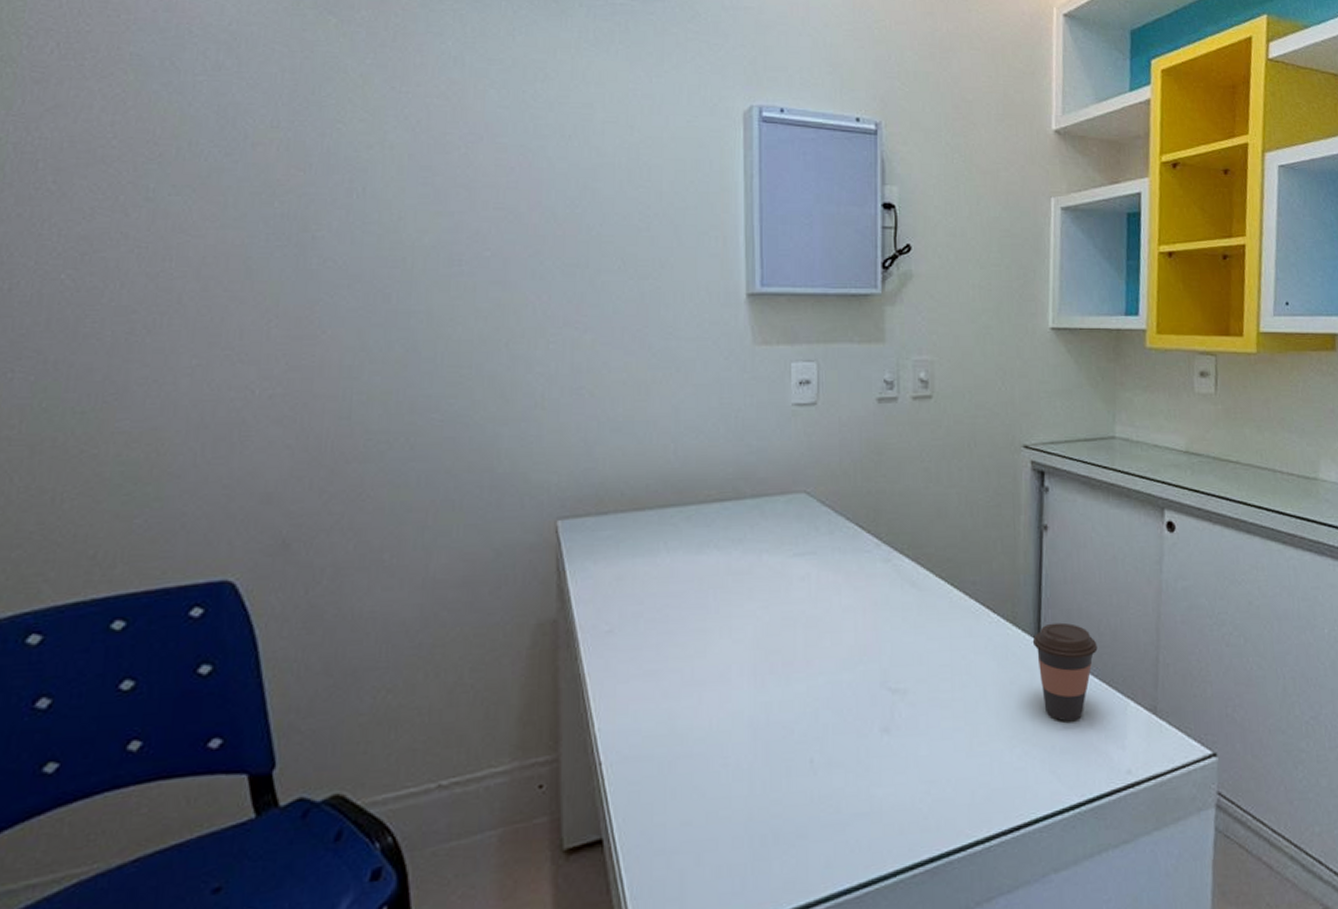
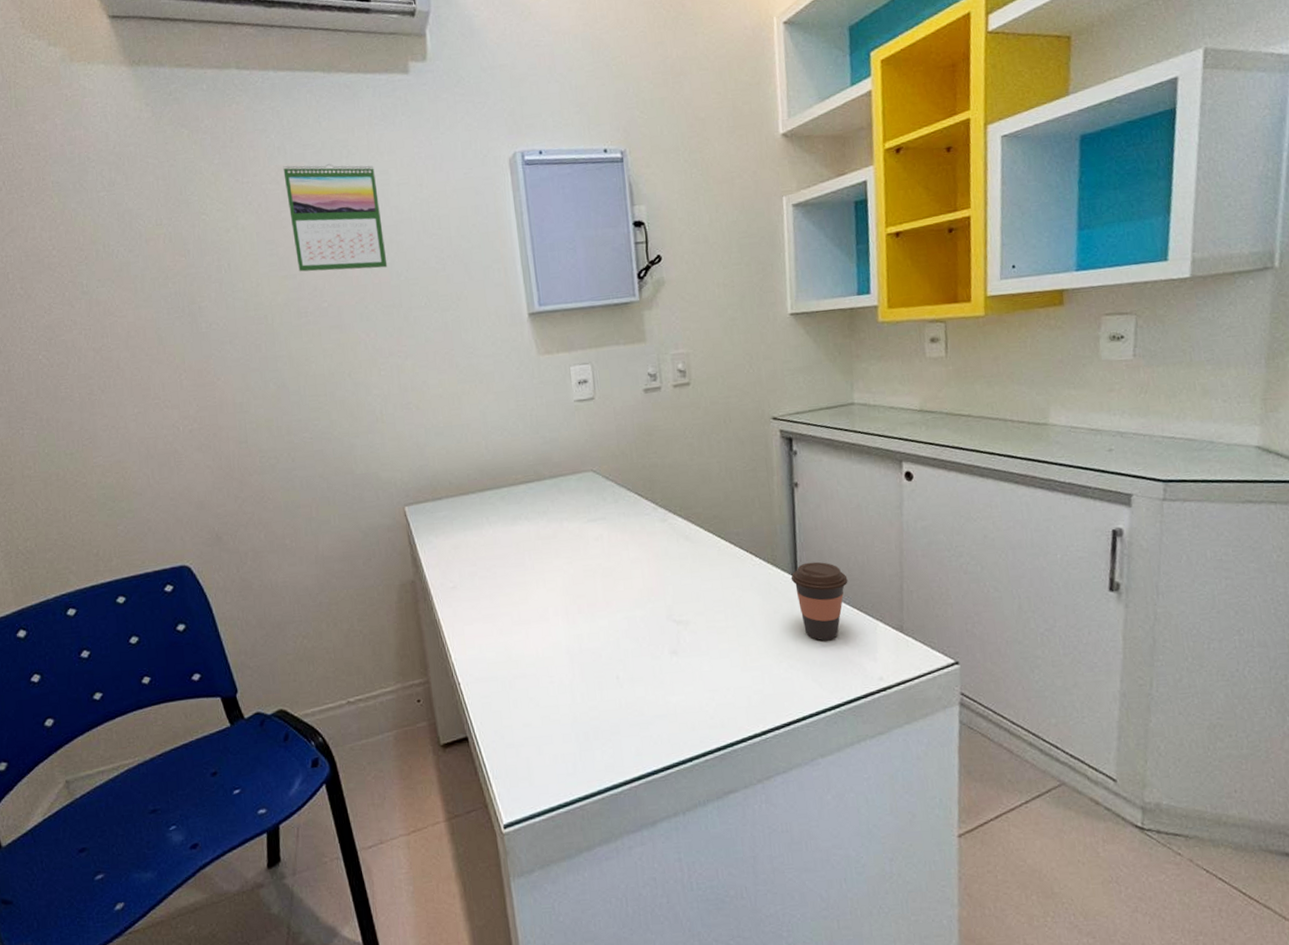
calendar: none [456,79,577,218] -> present [283,163,388,272]

